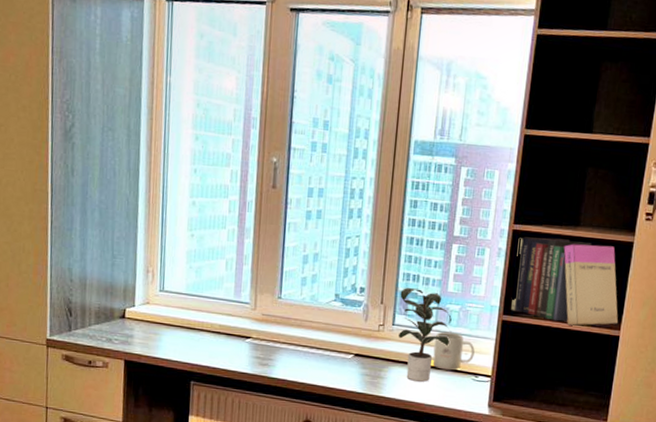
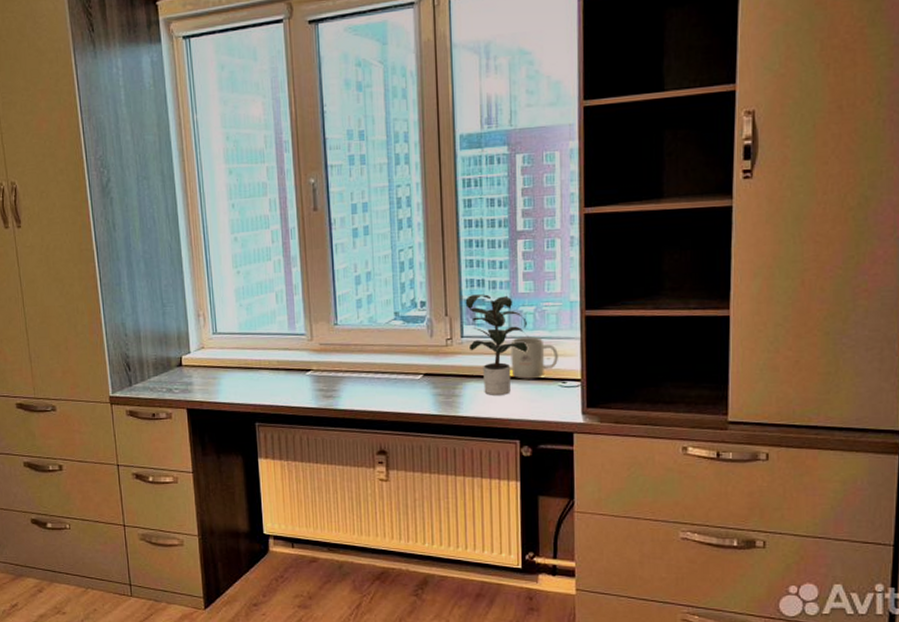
books: present [511,237,619,326] -> none [592,214,726,311]

